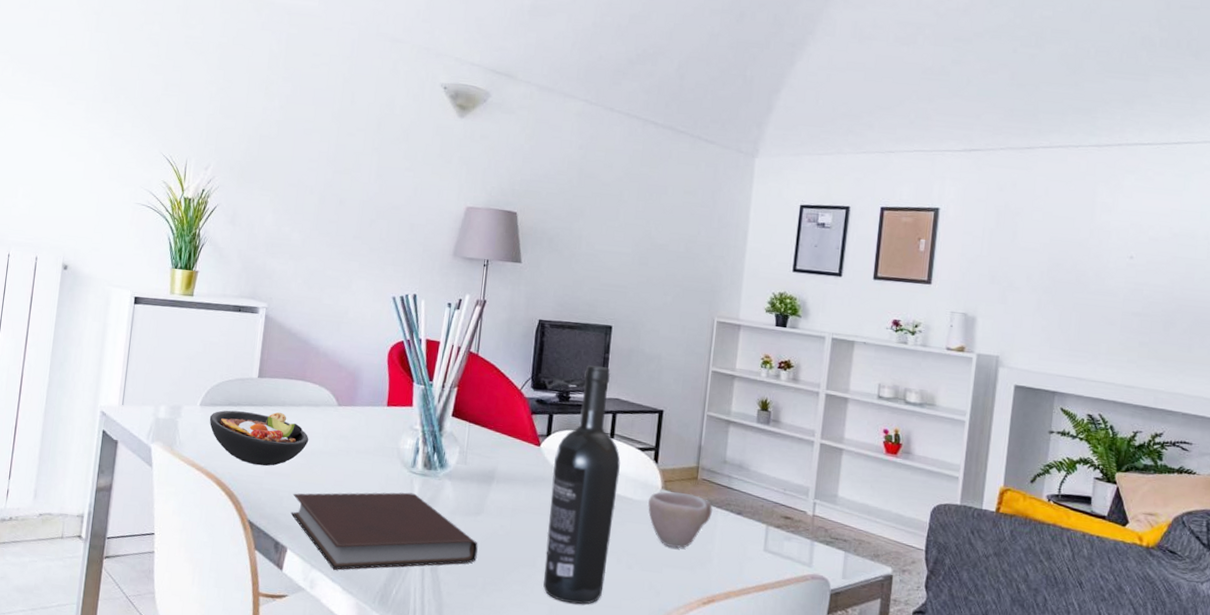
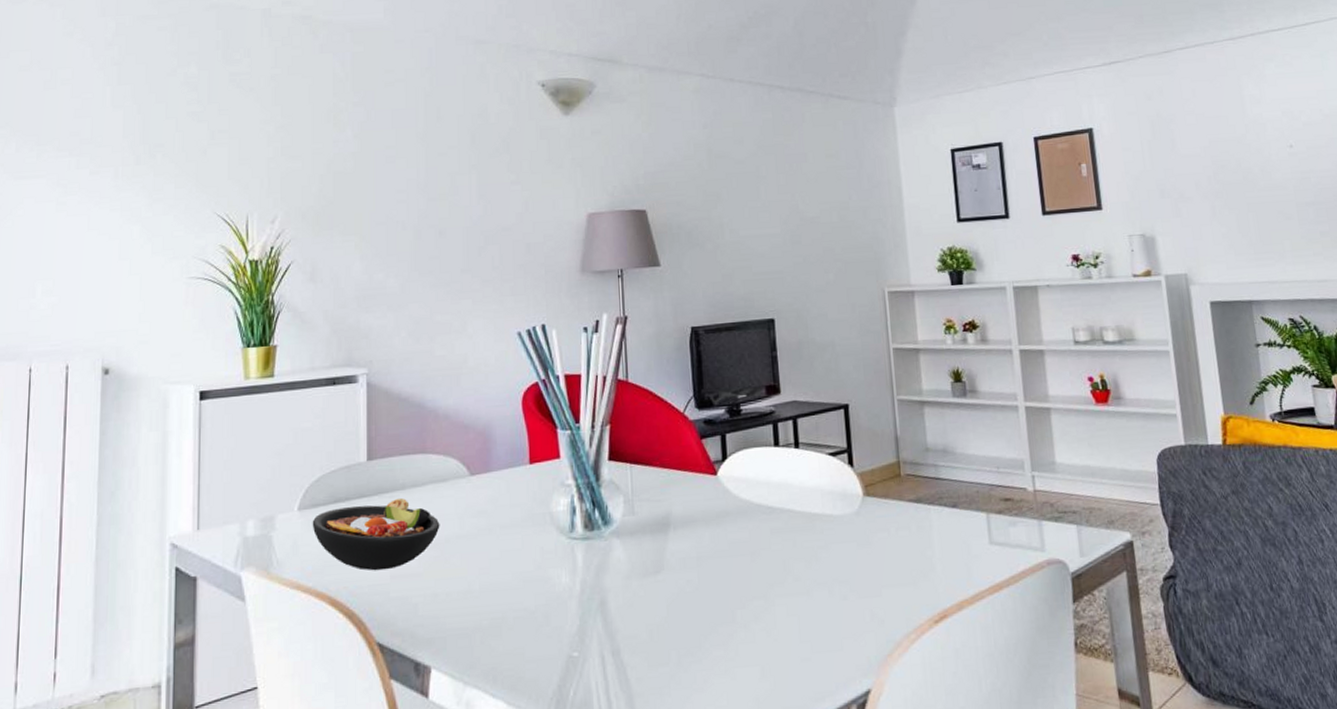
notebook: present [291,492,478,570] -> none [429,563,665,682]
wine bottle: present [543,365,620,605] -> none [735,366,819,658]
cup: present [648,491,713,548] -> none [851,495,925,563]

